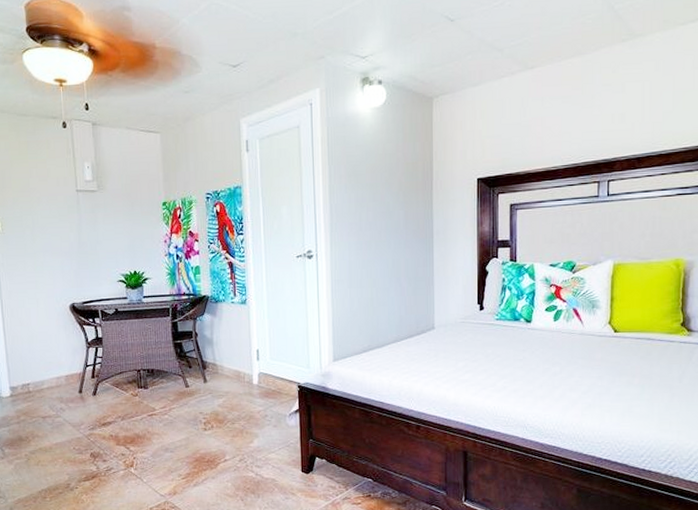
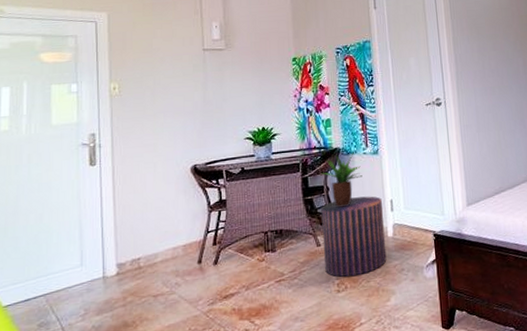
potted plant: none [189,301,230,353] -> present [320,152,362,208]
stool: none [190,344,251,417] -> present [321,196,387,277]

